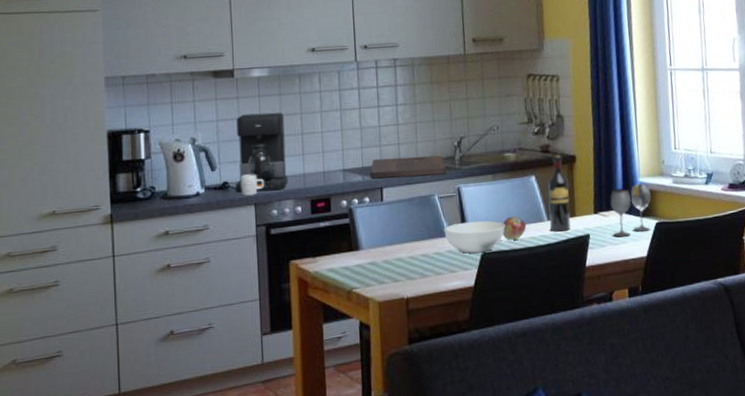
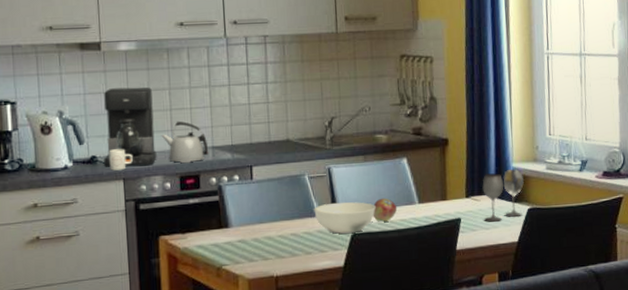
kettle: none [292,144,340,187] -> present [161,121,209,164]
cutting board: present [370,155,447,179] -> none [239,135,317,157]
wine bottle: present [547,154,571,232] -> none [419,137,442,215]

